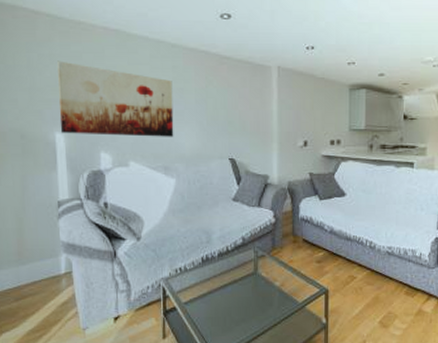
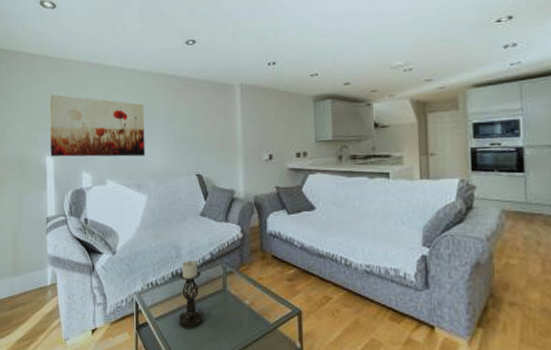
candle holder: none [208,245,235,311] -> present [178,261,205,328]

